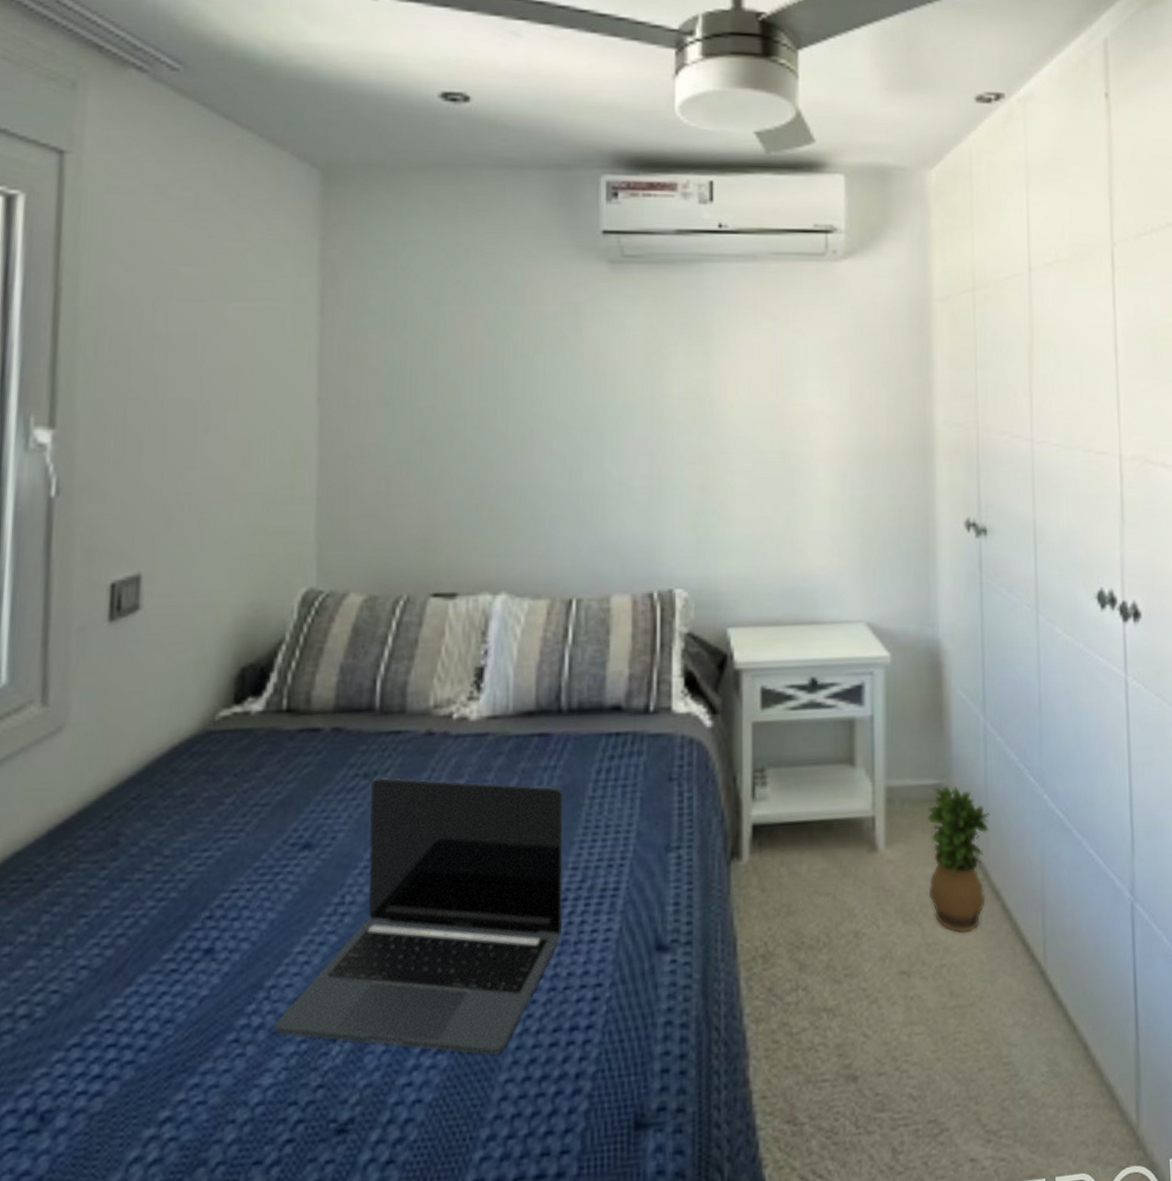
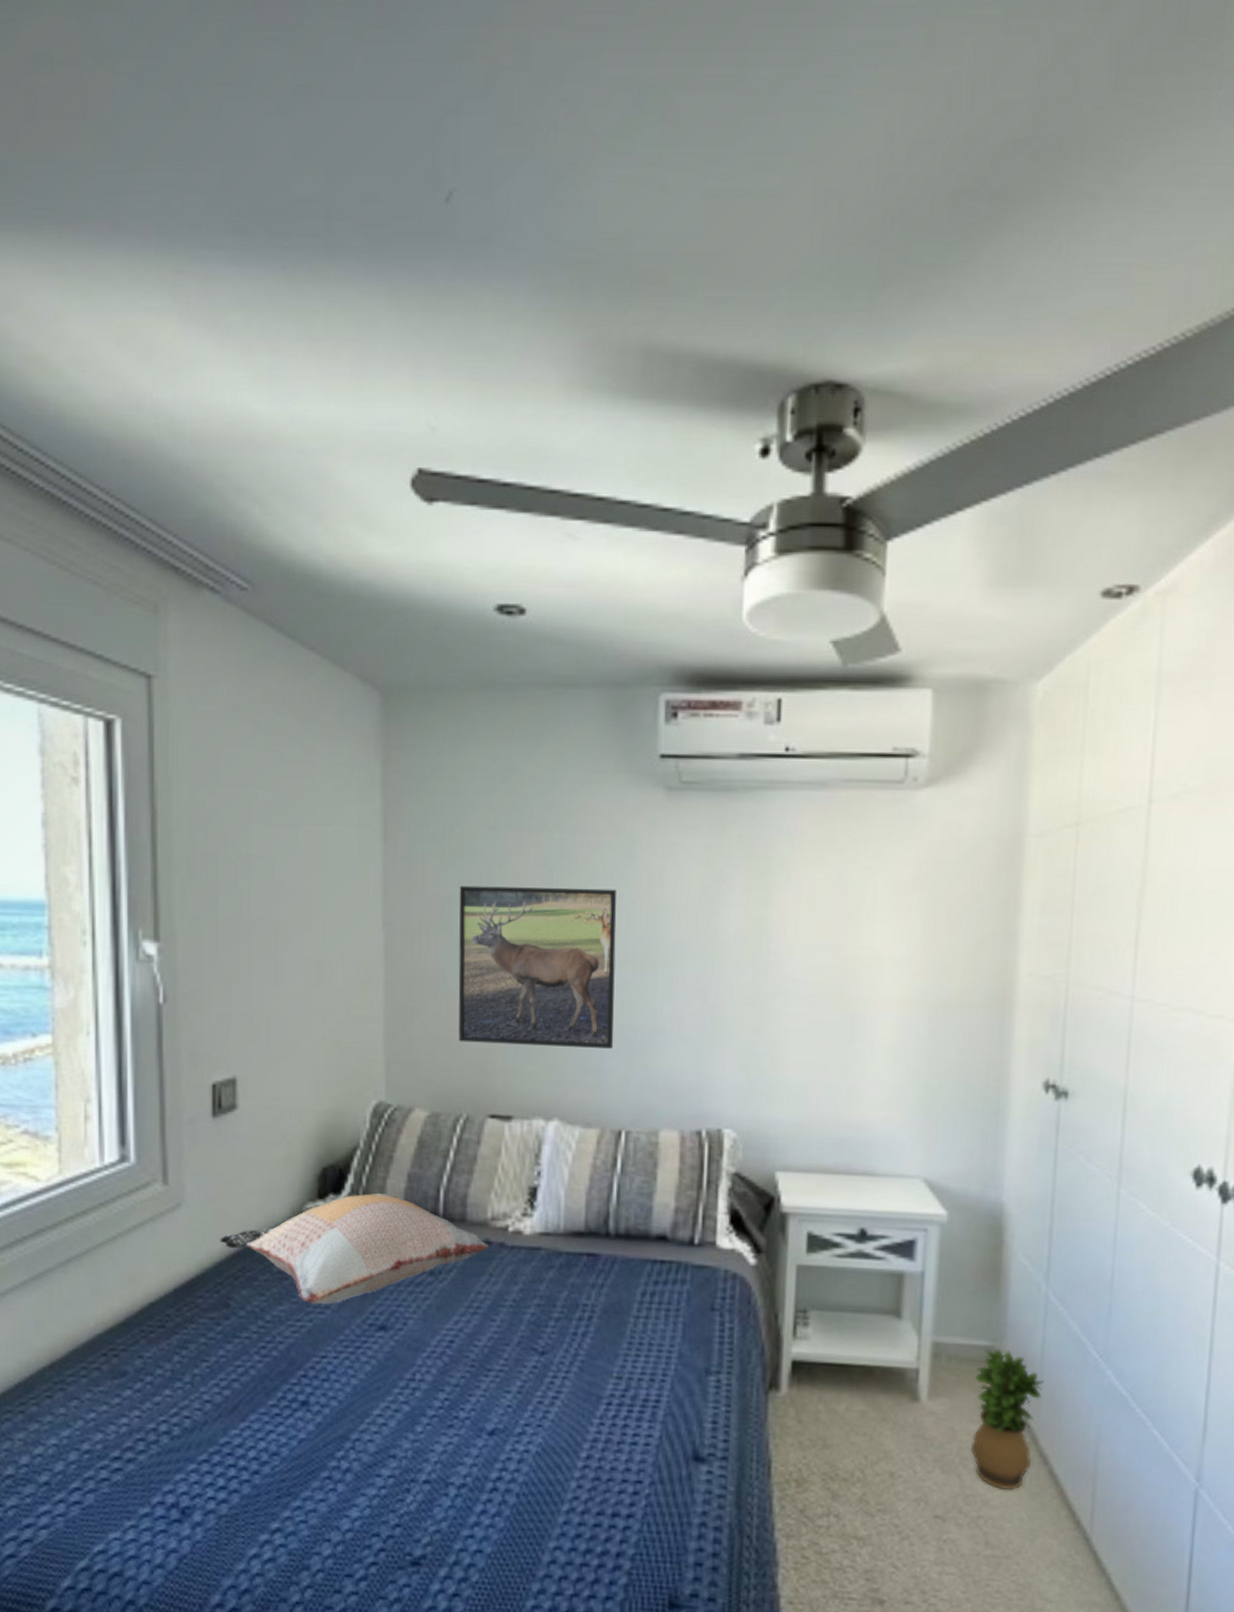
decorative pillow: none [110,690,432,829] -> present [220,1192,489,1304]
laptop: present [274,778,564,1055] -> none [359,1277,609,1525]
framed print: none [399,357,564,519] -> present [458,885,617,1049]

